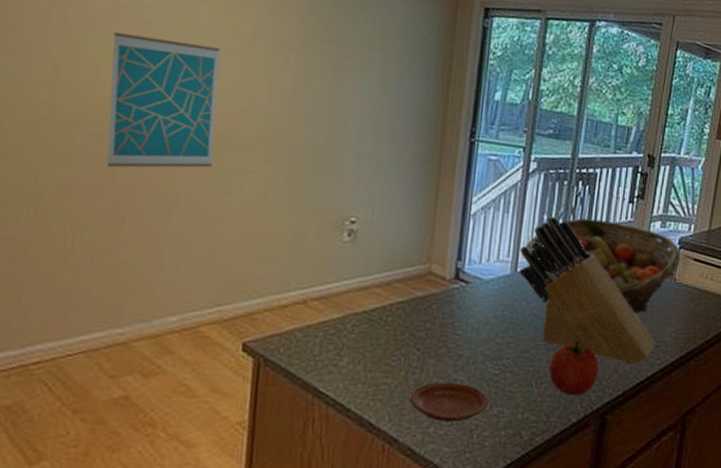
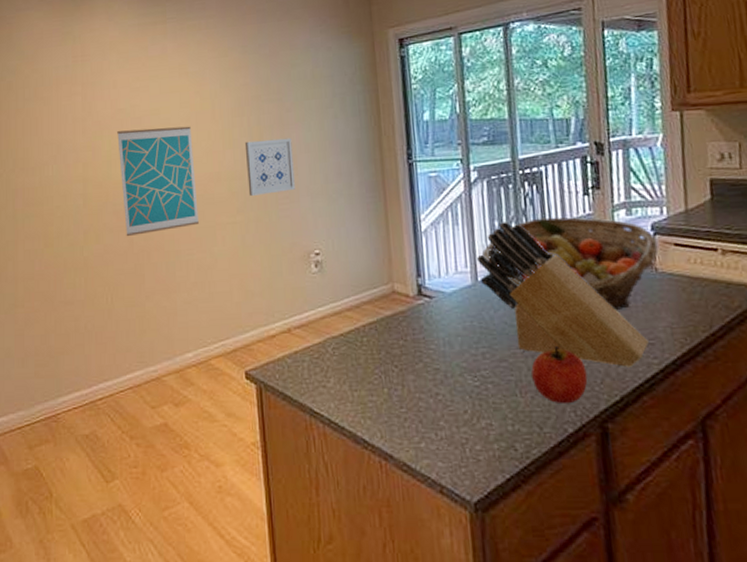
wall art: none [282,81,346,148] -> present [244,138,295,196]
plate: present [409,382,488,422] -> none [396,396,474,437]

